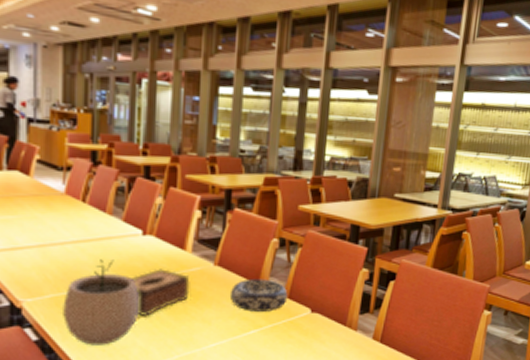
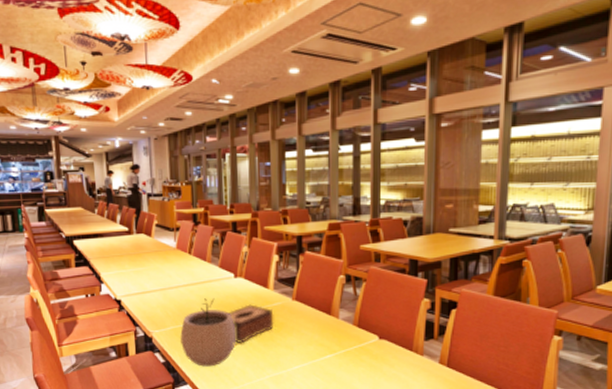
decorative bowl: present [229,278,288,312] -> none [306,310,357,339]

